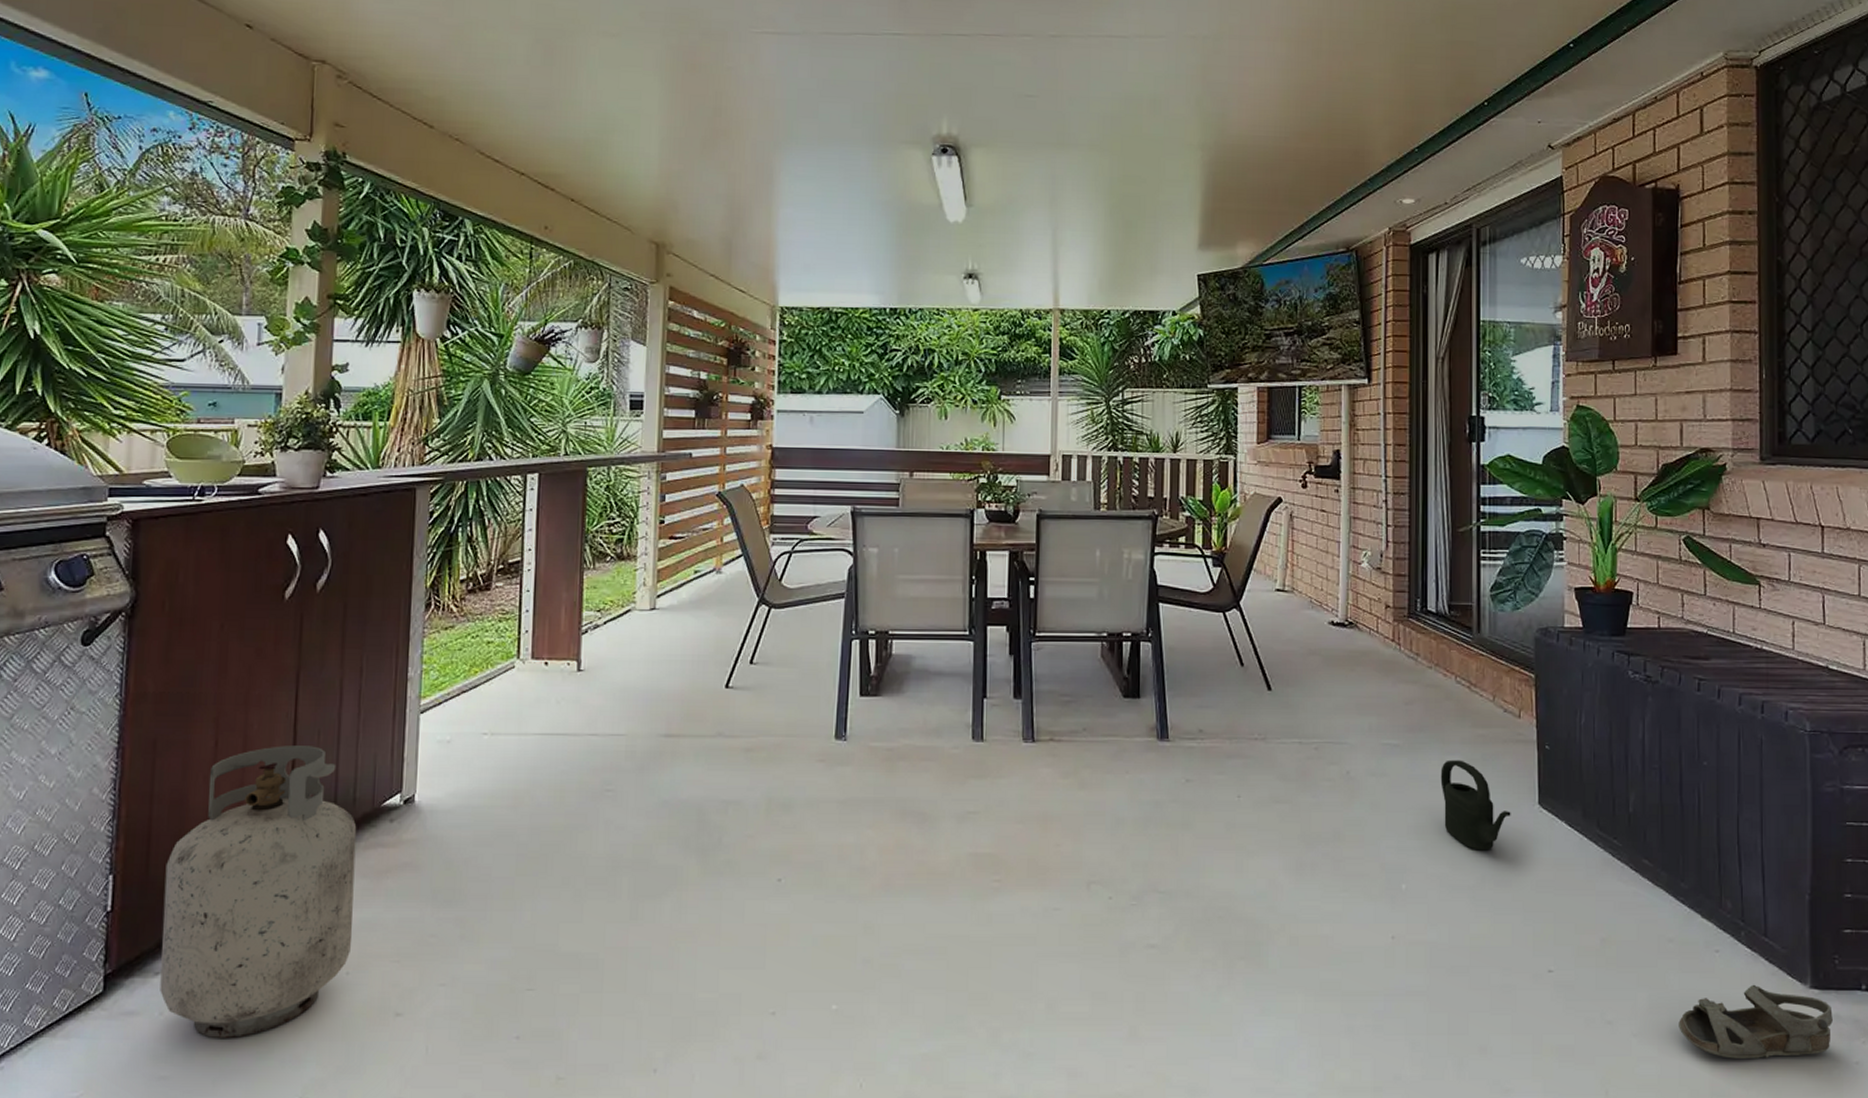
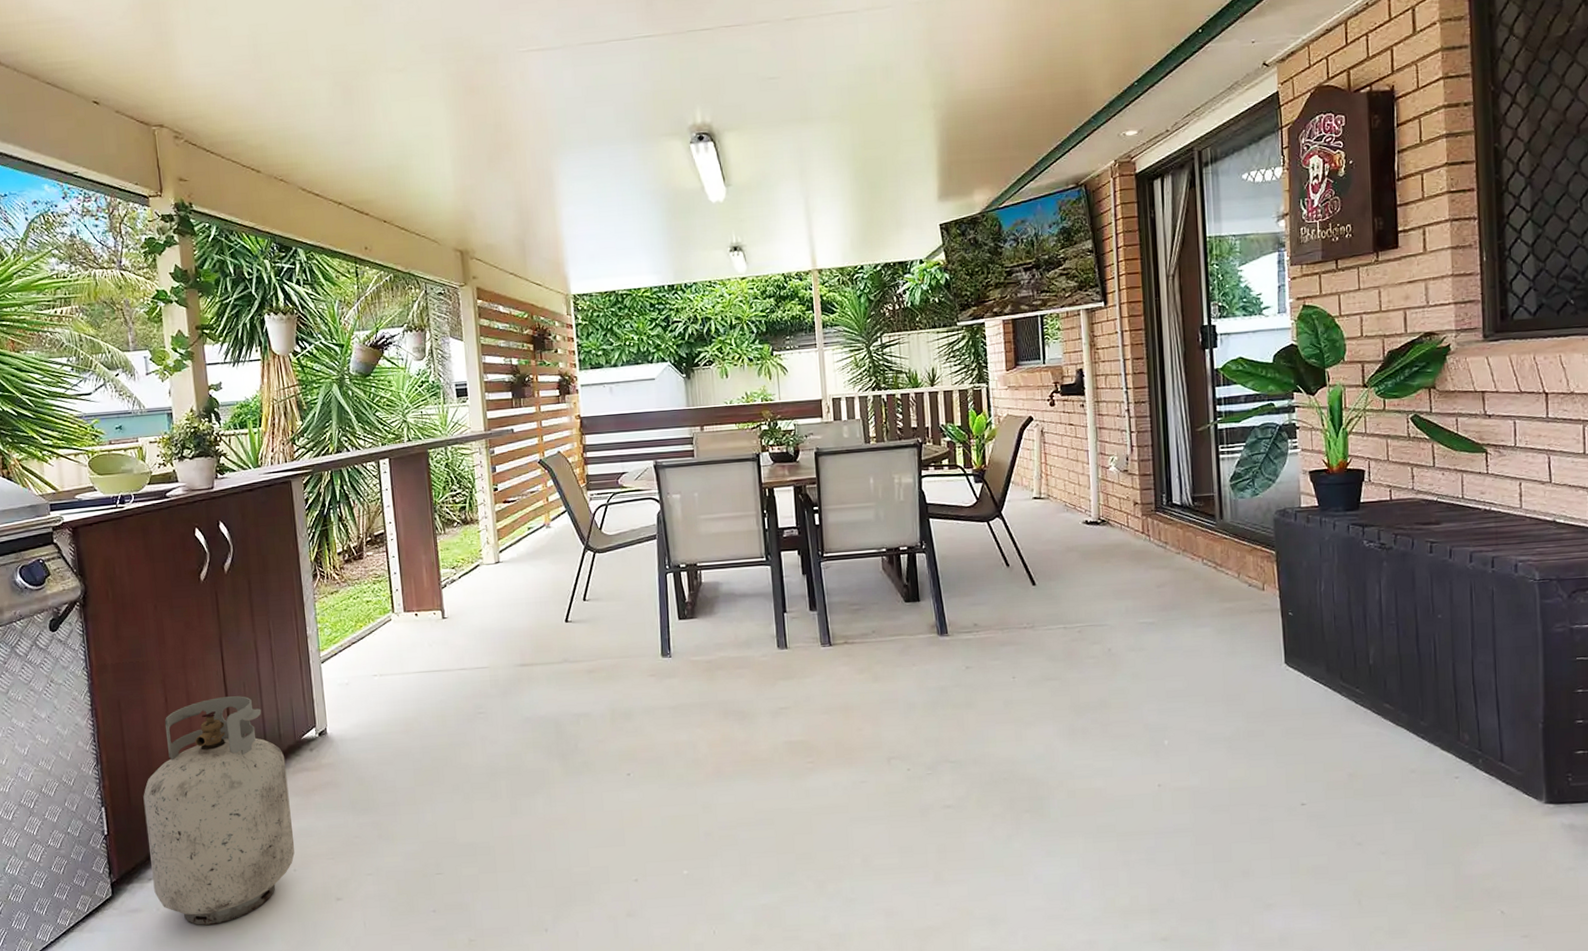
watering can: present [1440,760,1511,850] -> none [1193,631,1260,707]
sandal: present [1679,984,1833,1060] -> none [1423,803,1568,868]

